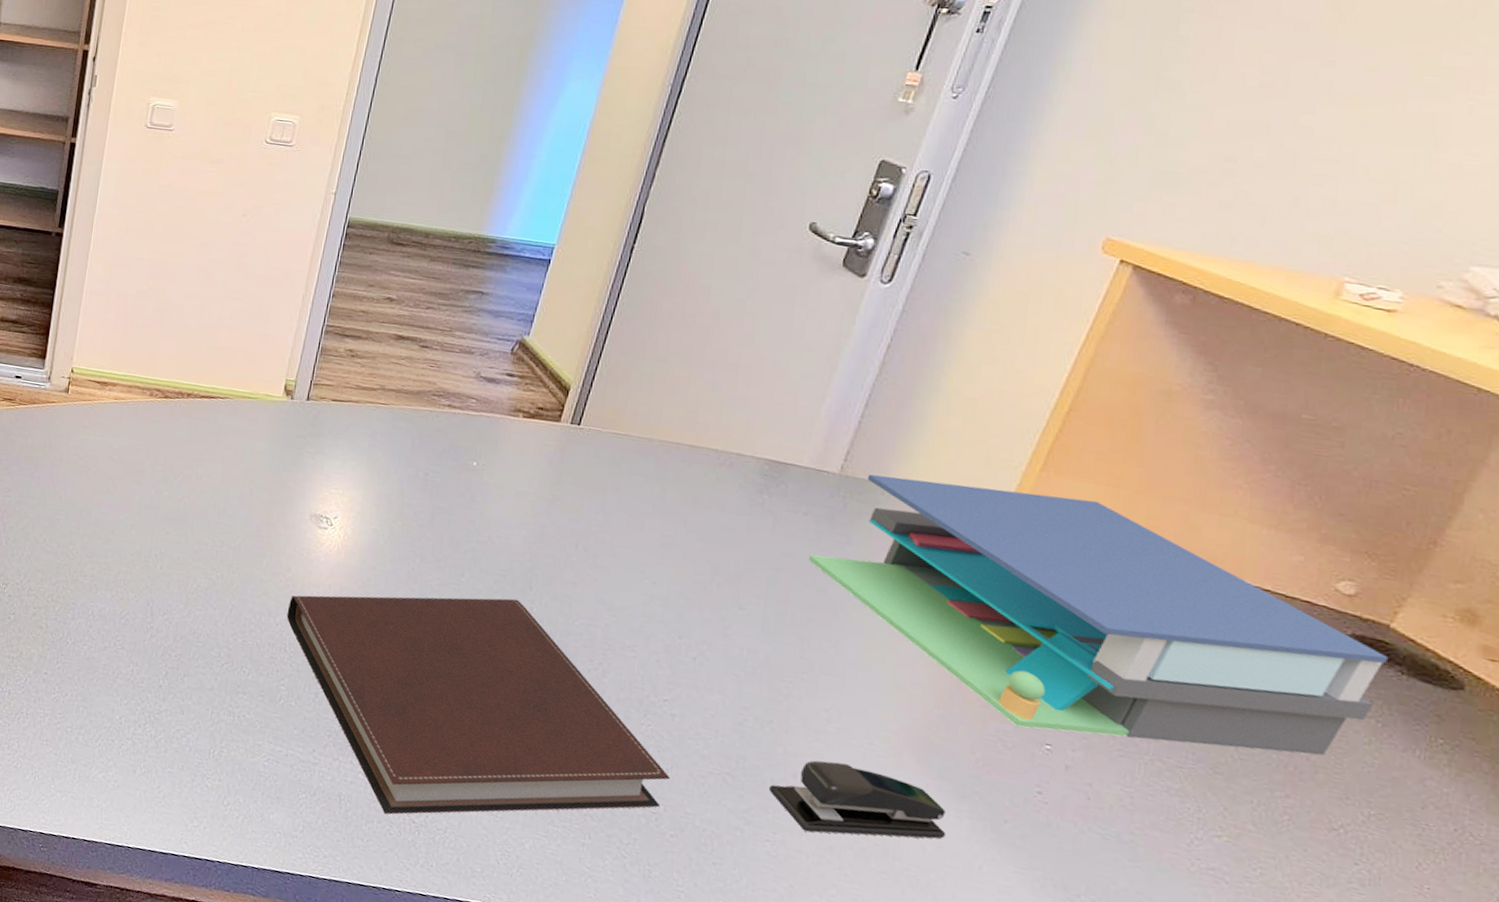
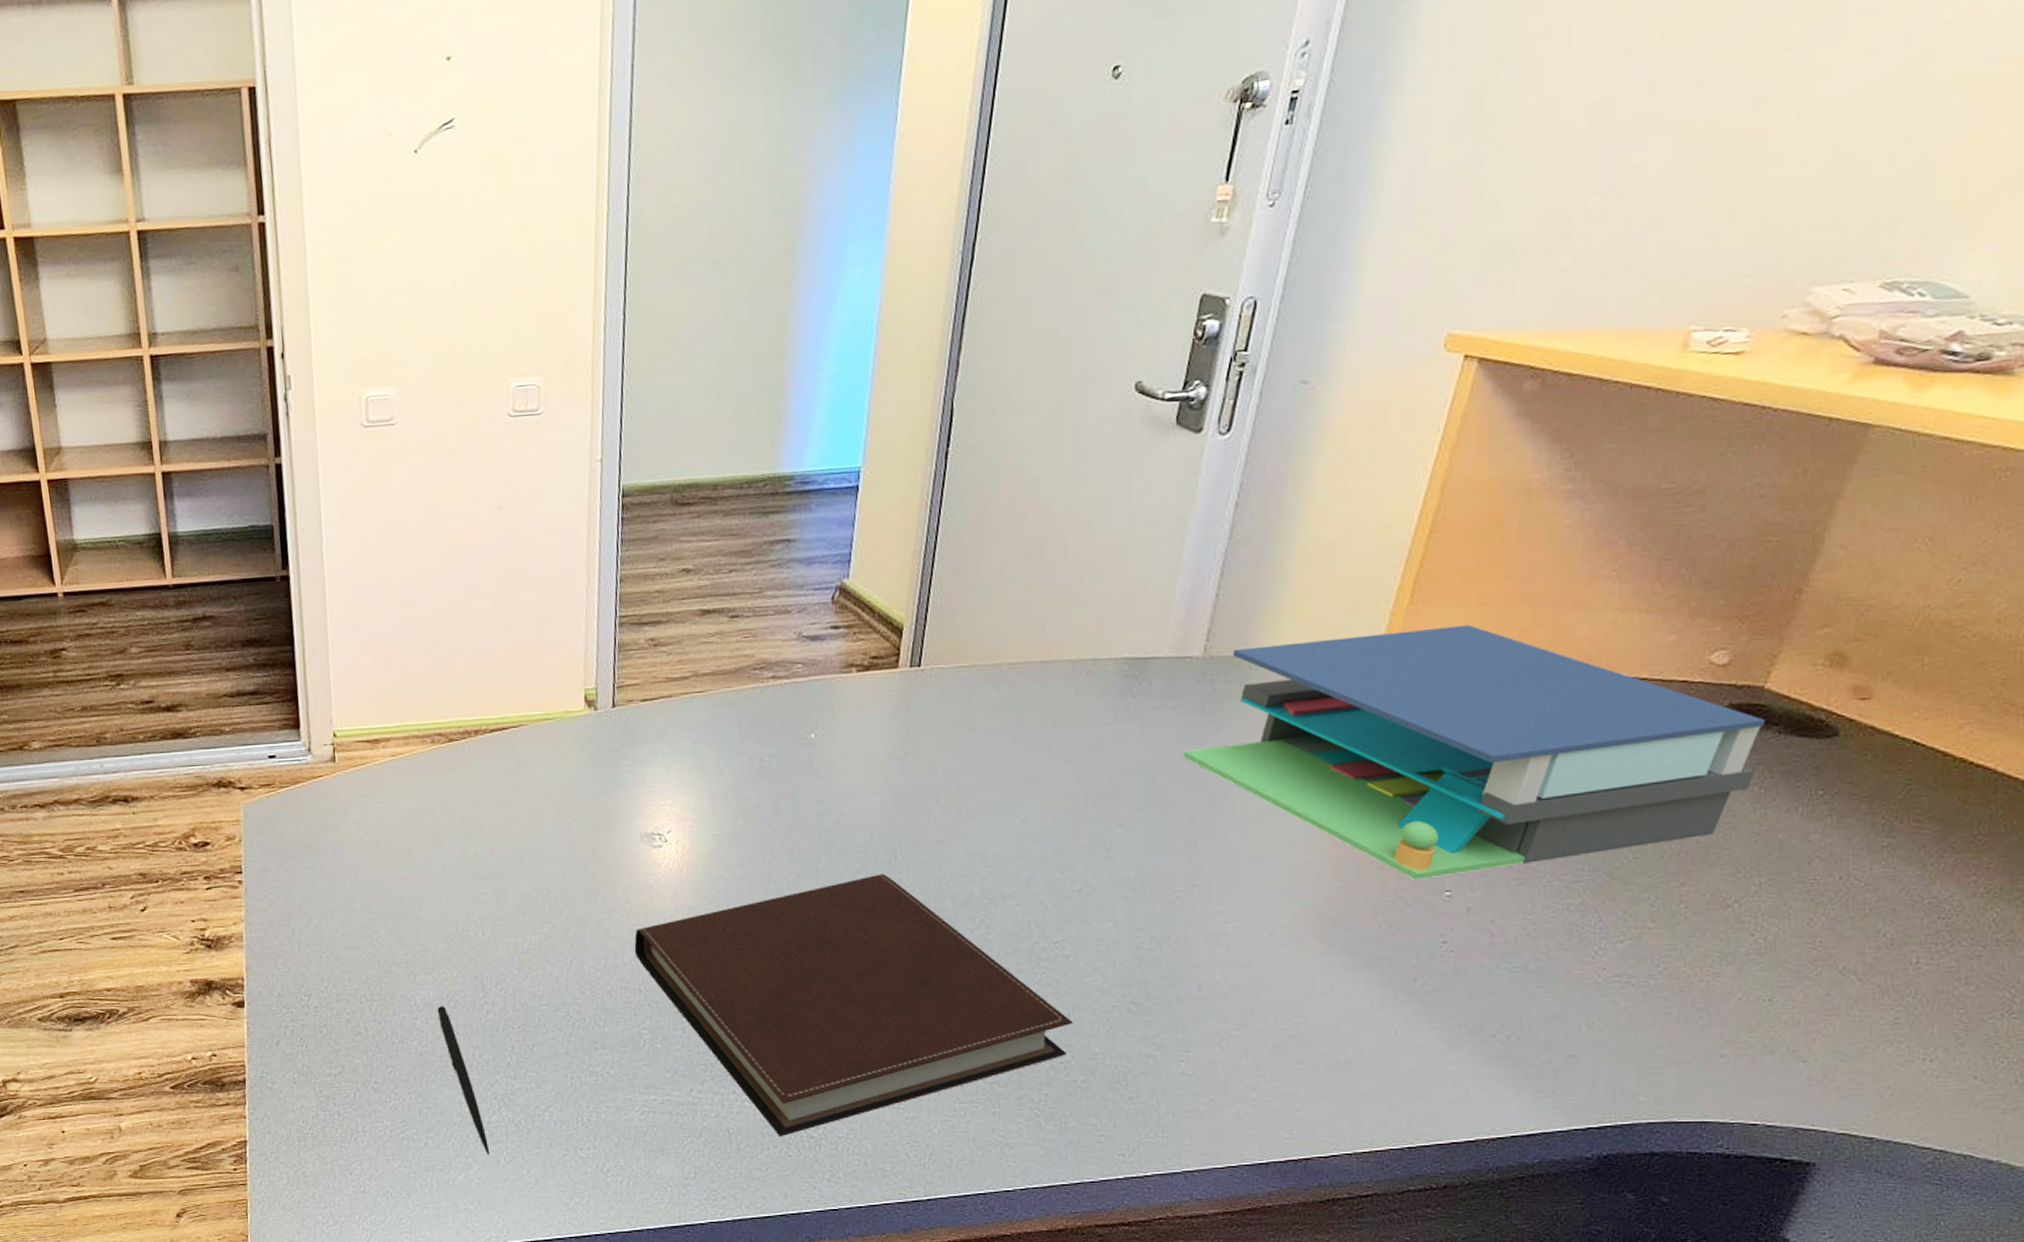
pen: none [109,620,130,763] -> present [437,1006,490,1156]
stapler: present [769,760,946,839] -> none [1176,962,1358,1042]

